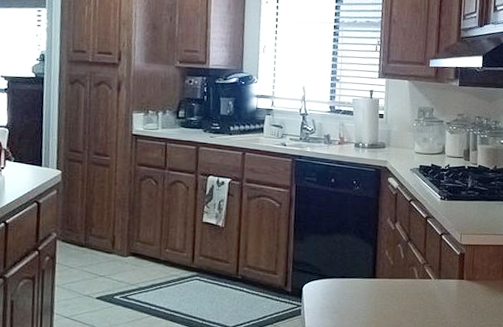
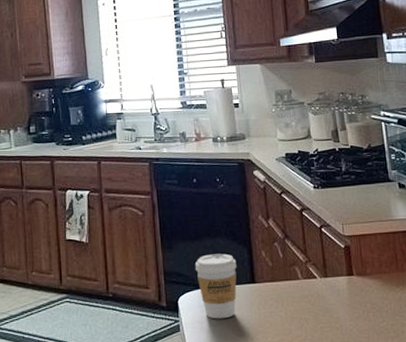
coffee cup: none [322,249,362,307] -> present [195,253,237,319]

